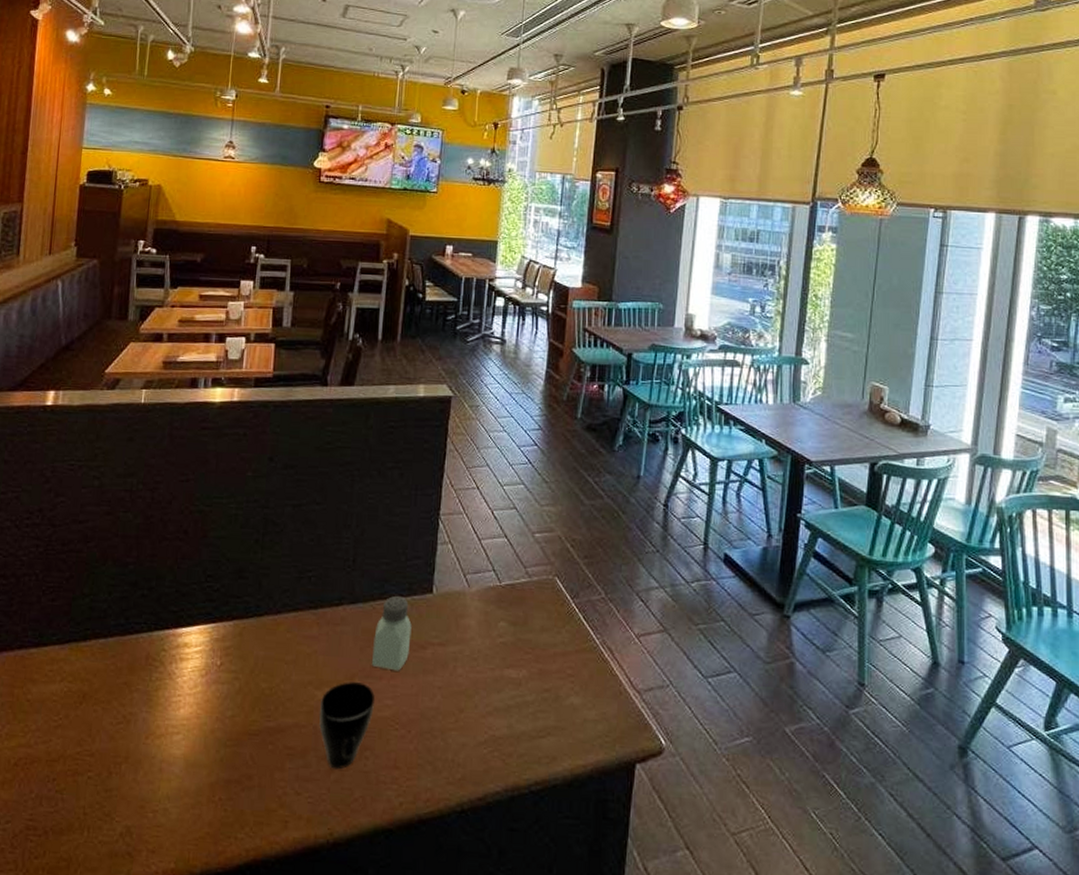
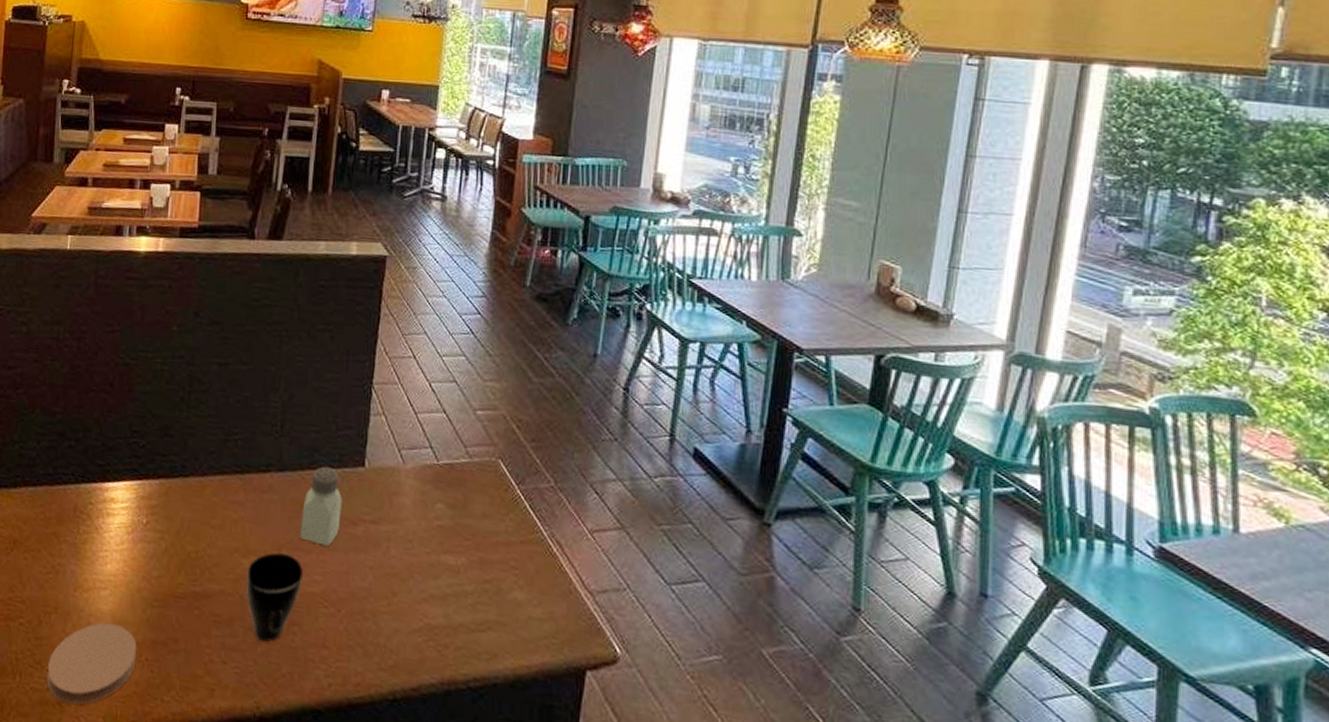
coaster: none [116,767,210,853] -> present [46,623,137,705]

